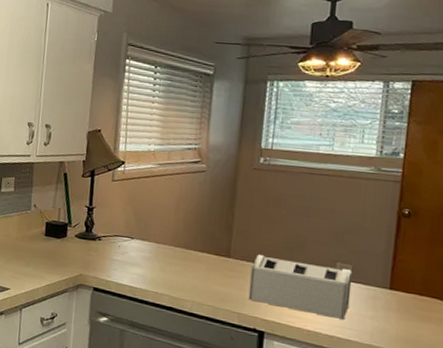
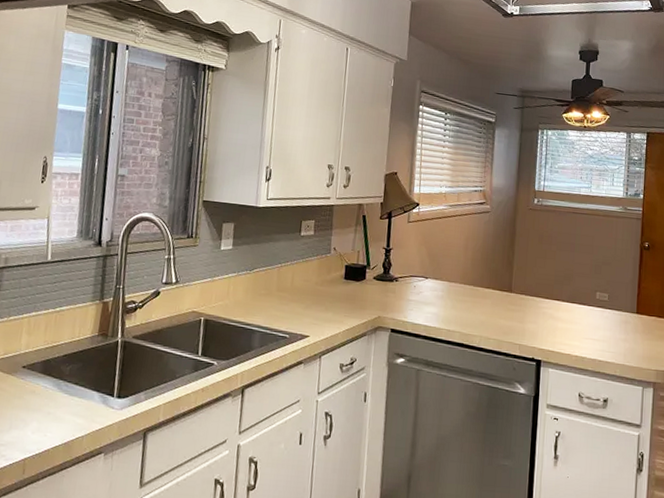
toaster: present [248,255,353,320] -> none [527,288,609,344]

